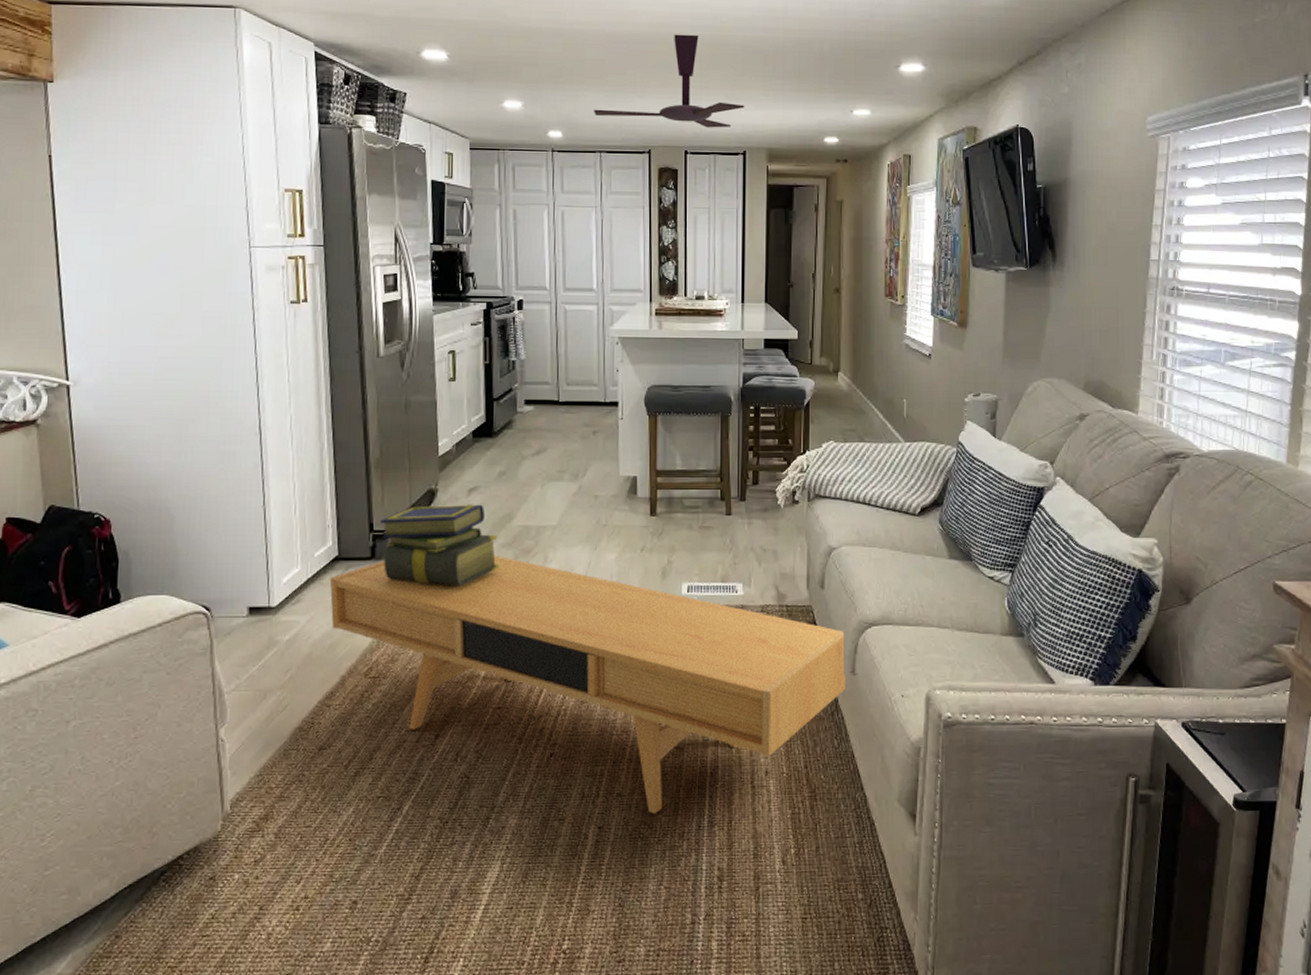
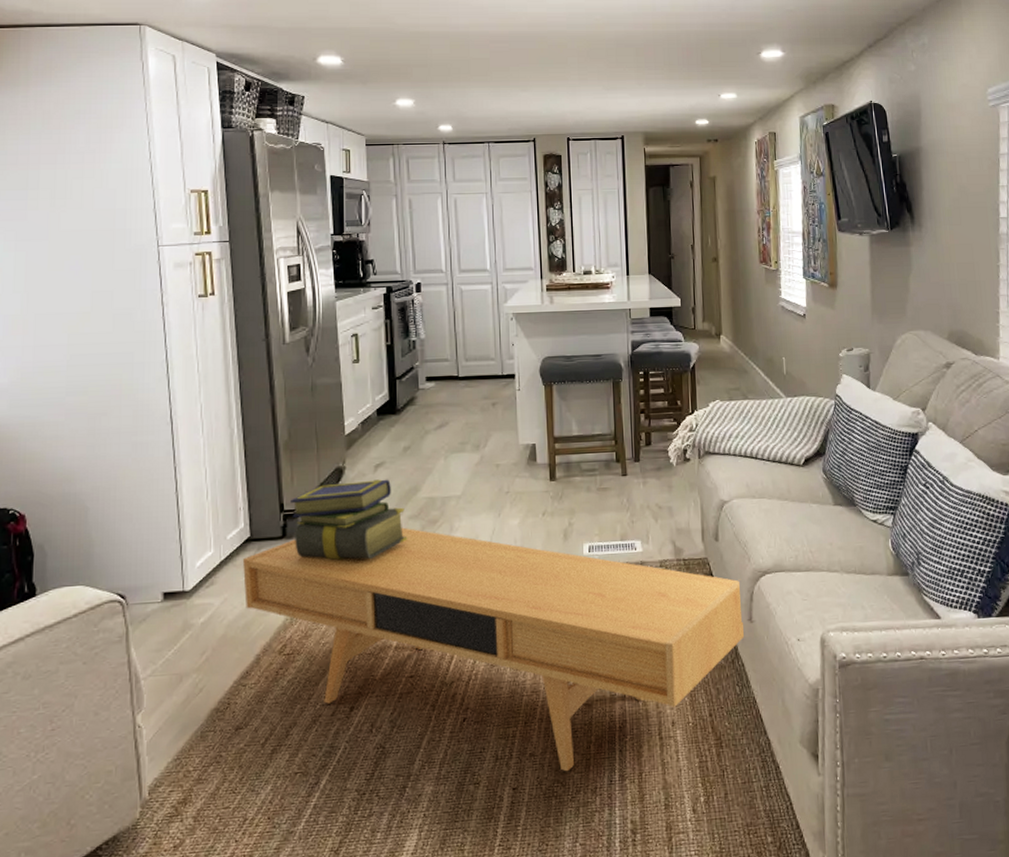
ceiling fan: present [594,34,745,128] -> none [481,32,621,116]

